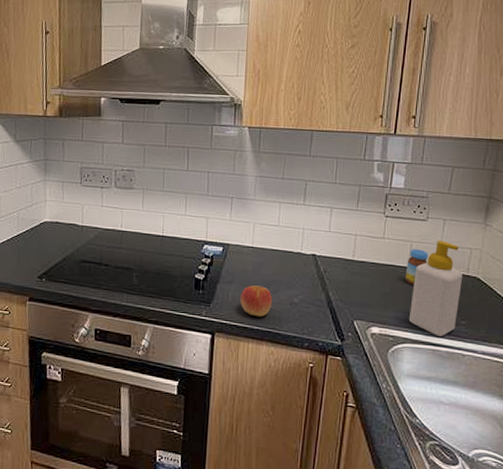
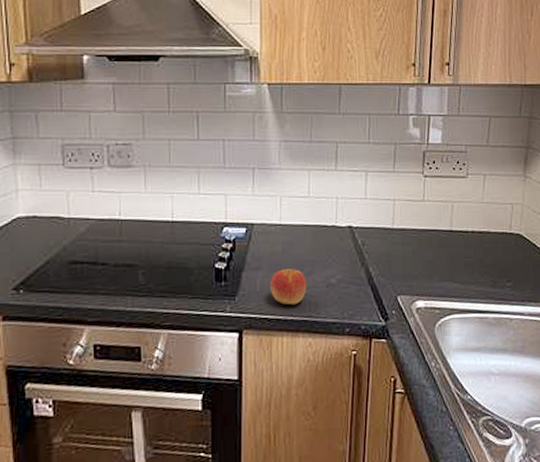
jar: present [405,249,428,285] -> none [448,209,470,250]
soap bottle: present [408,241,463,336] -> none [454,198,506,302]

